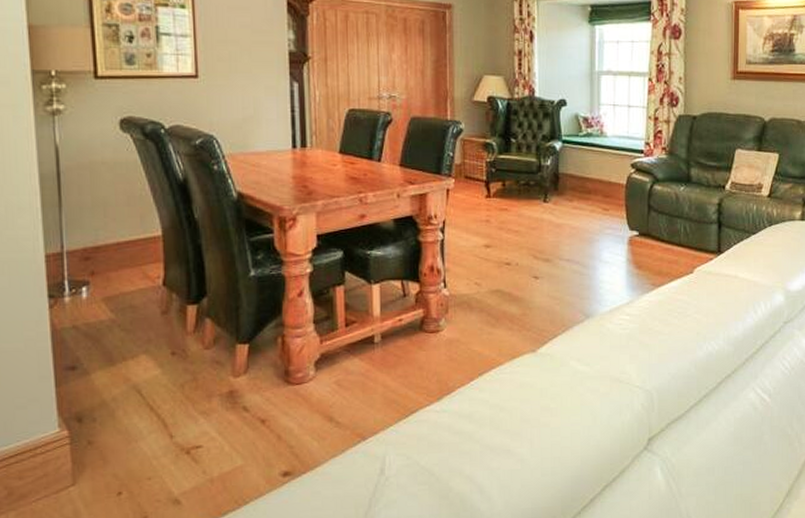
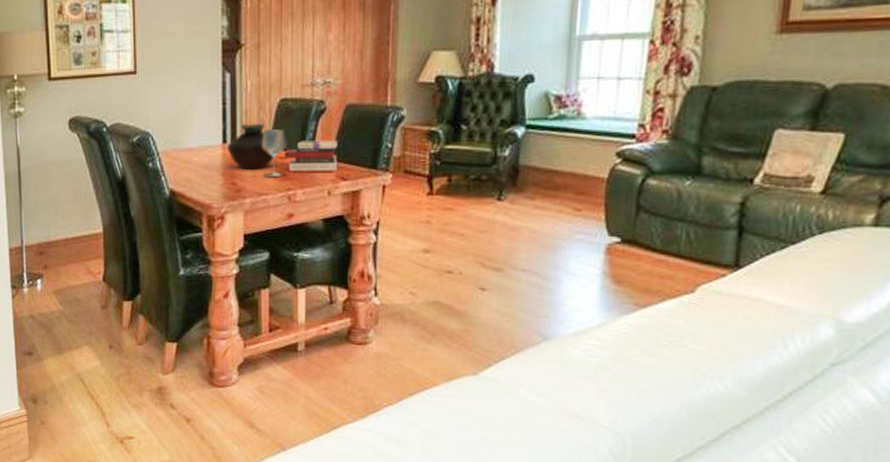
vase: none [296,131,344,175] -> present [226,124,274,171]
wine glass: none [331,137,356,182] -> present [261,129,287,178]
books: none [354,148,406,179] -> present [284,140,338,174]

